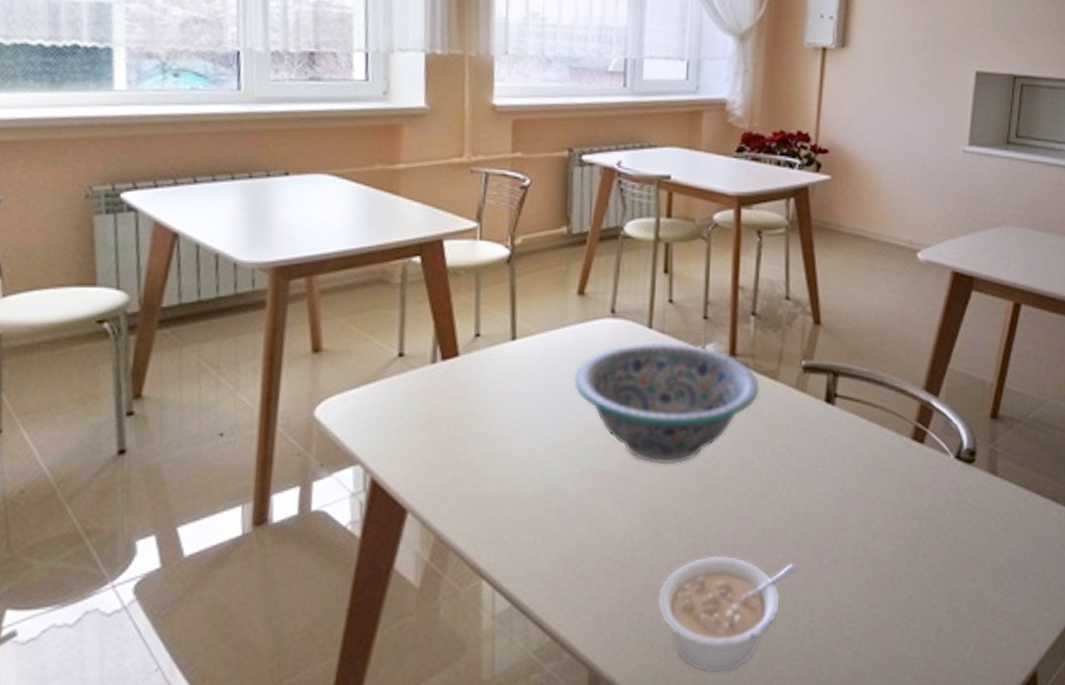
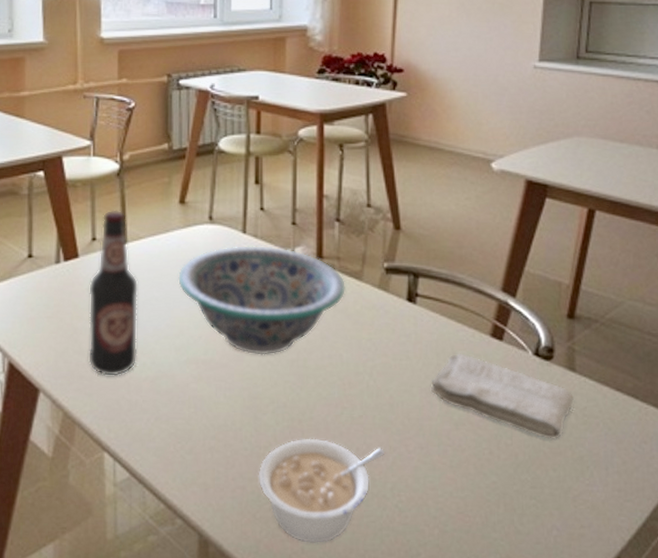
bottle: none [466,301,528,493] -> present [87,210,139,377]
washcloth: none [848,458,996,549] -> present [431,353,575,441]

